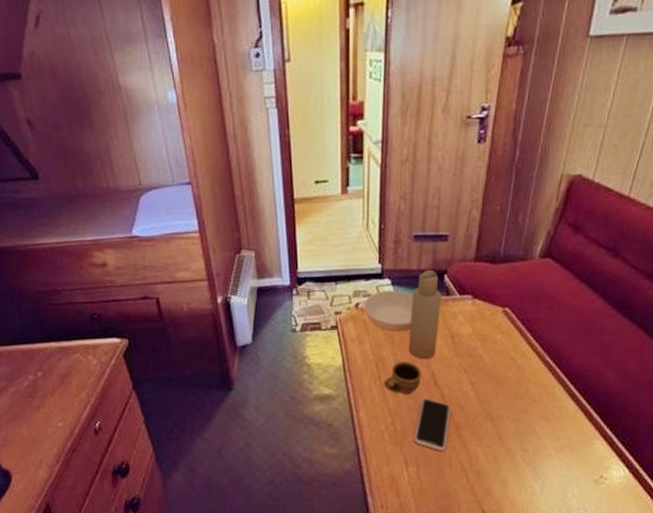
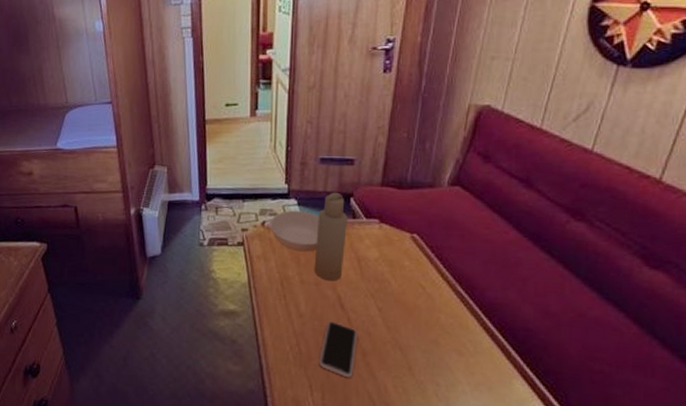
cup: present [384,362,422,395] -> none [289,282,328,316]

